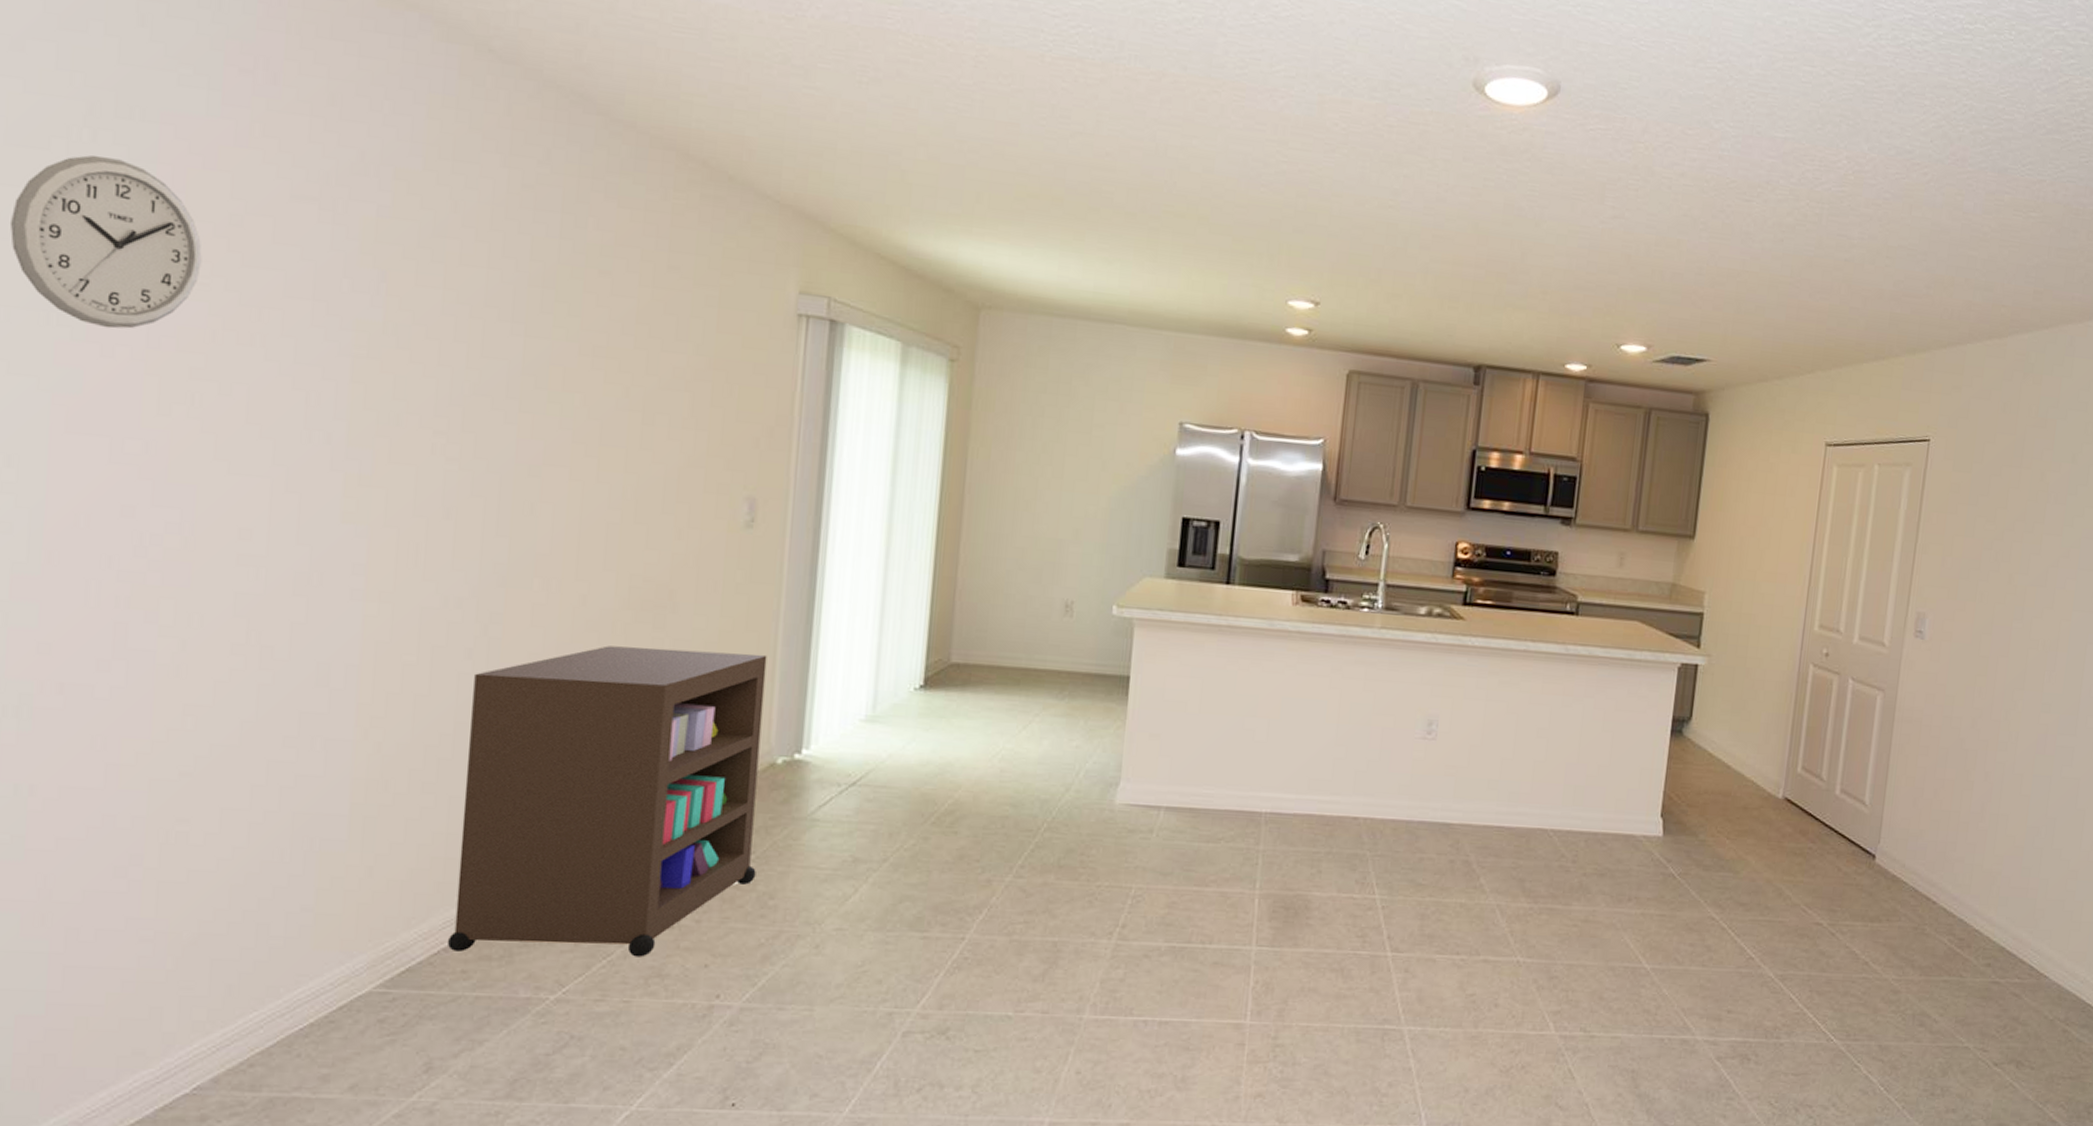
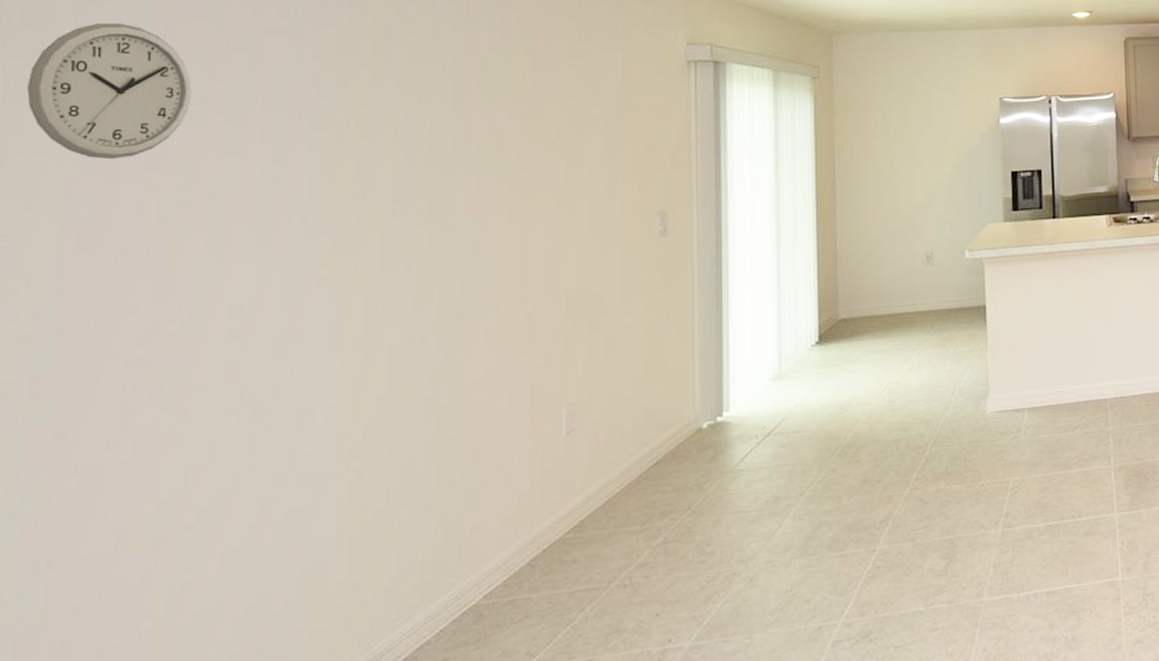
storage cabinet: present [446,645,767,957] -> none [428,338,693,643]

